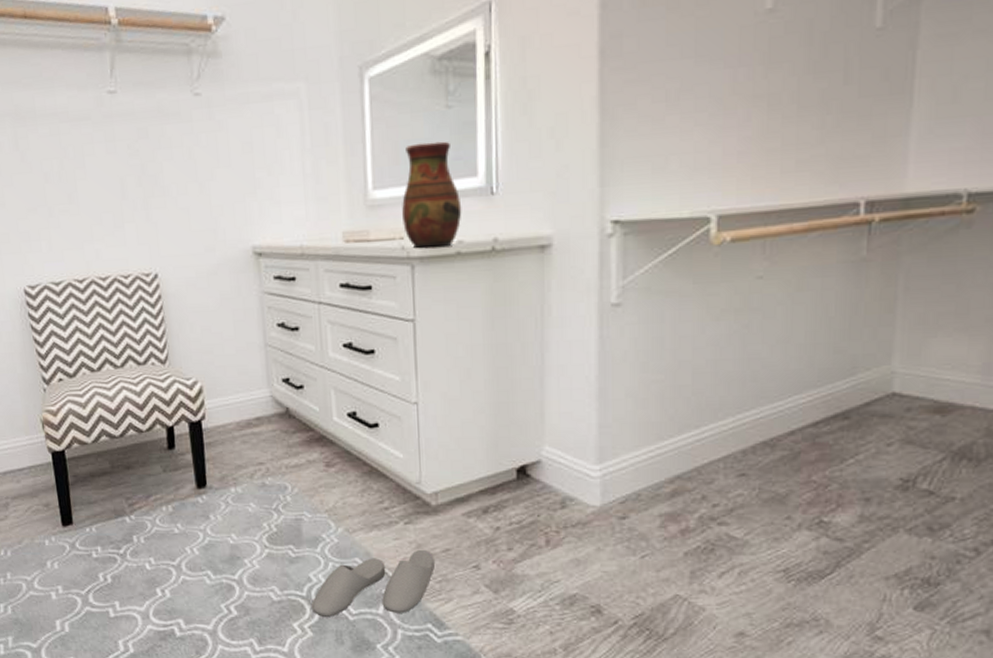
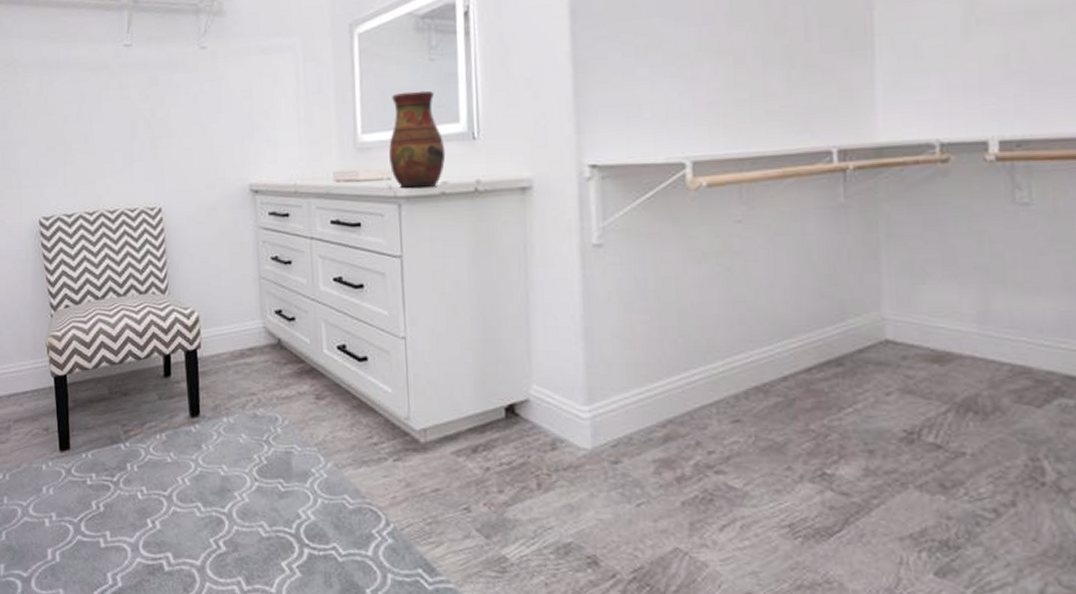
slippers: present [311,549,435,617] -> none [299,488,424,557]

